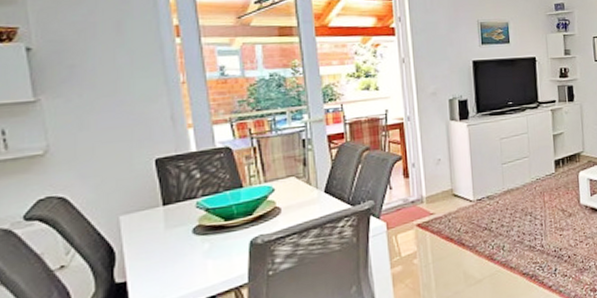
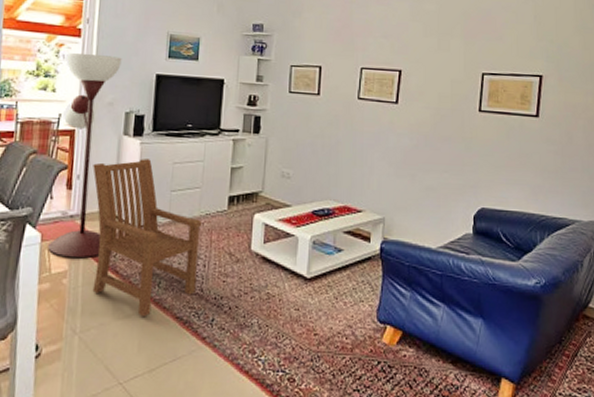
floor lamp: none [382,49,445,240] -> present [48,53,122,257]
armchair: none [426,139,537,280] -> present [92,159,203,317]

